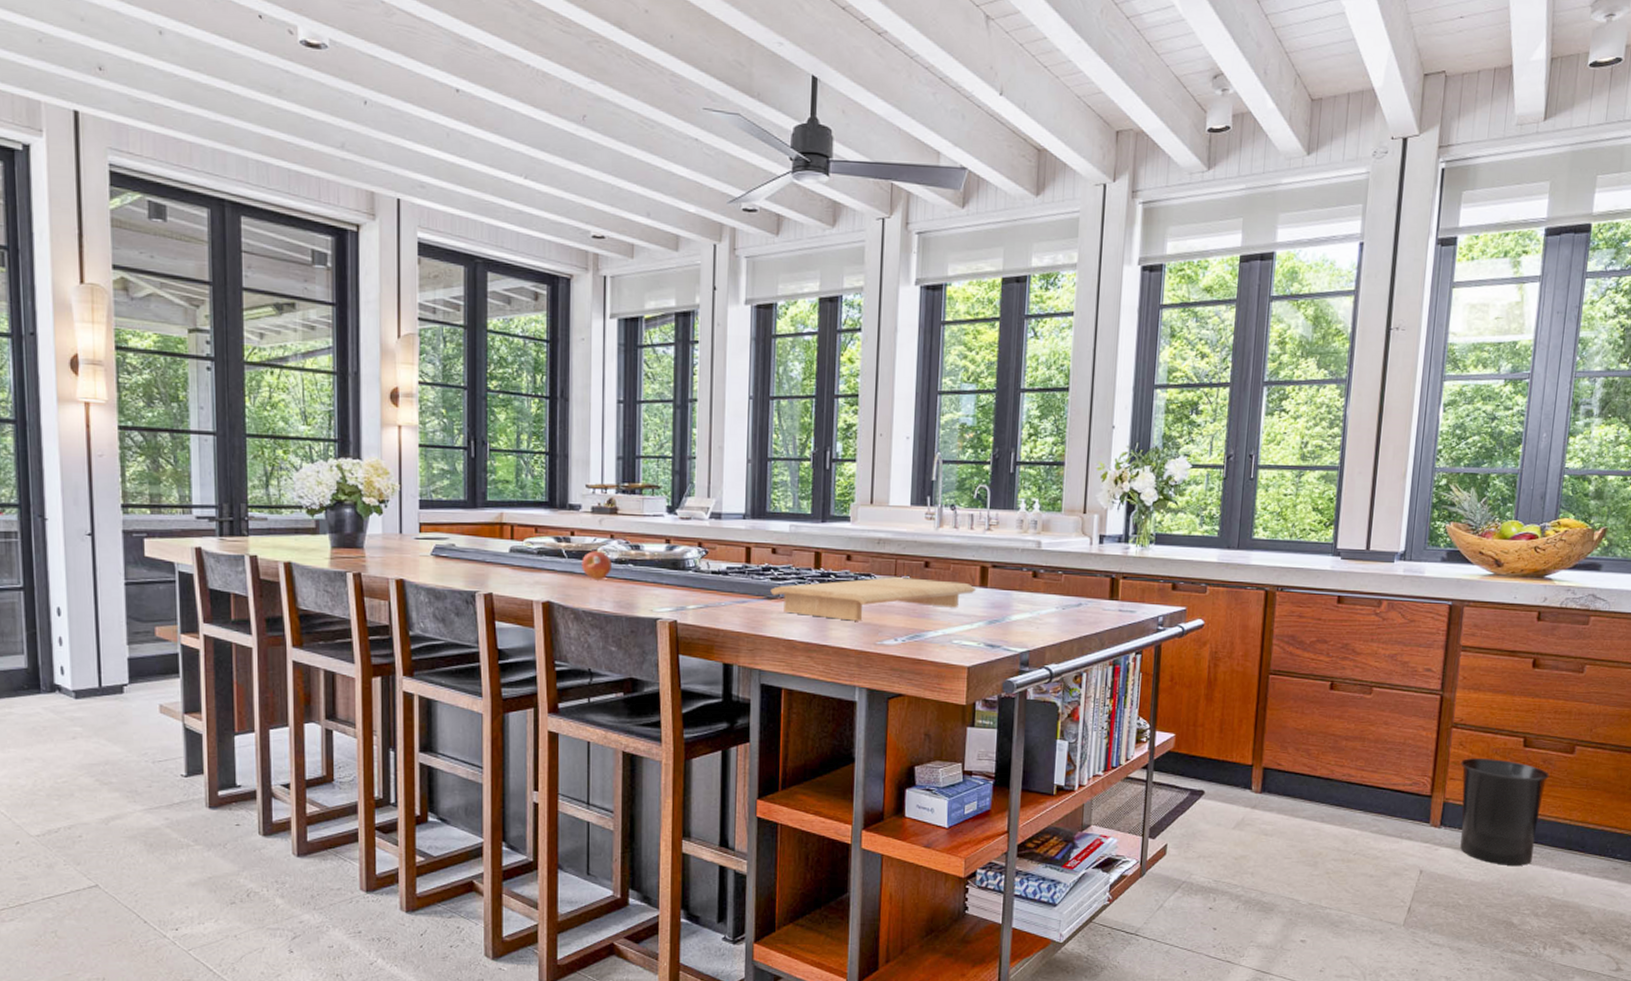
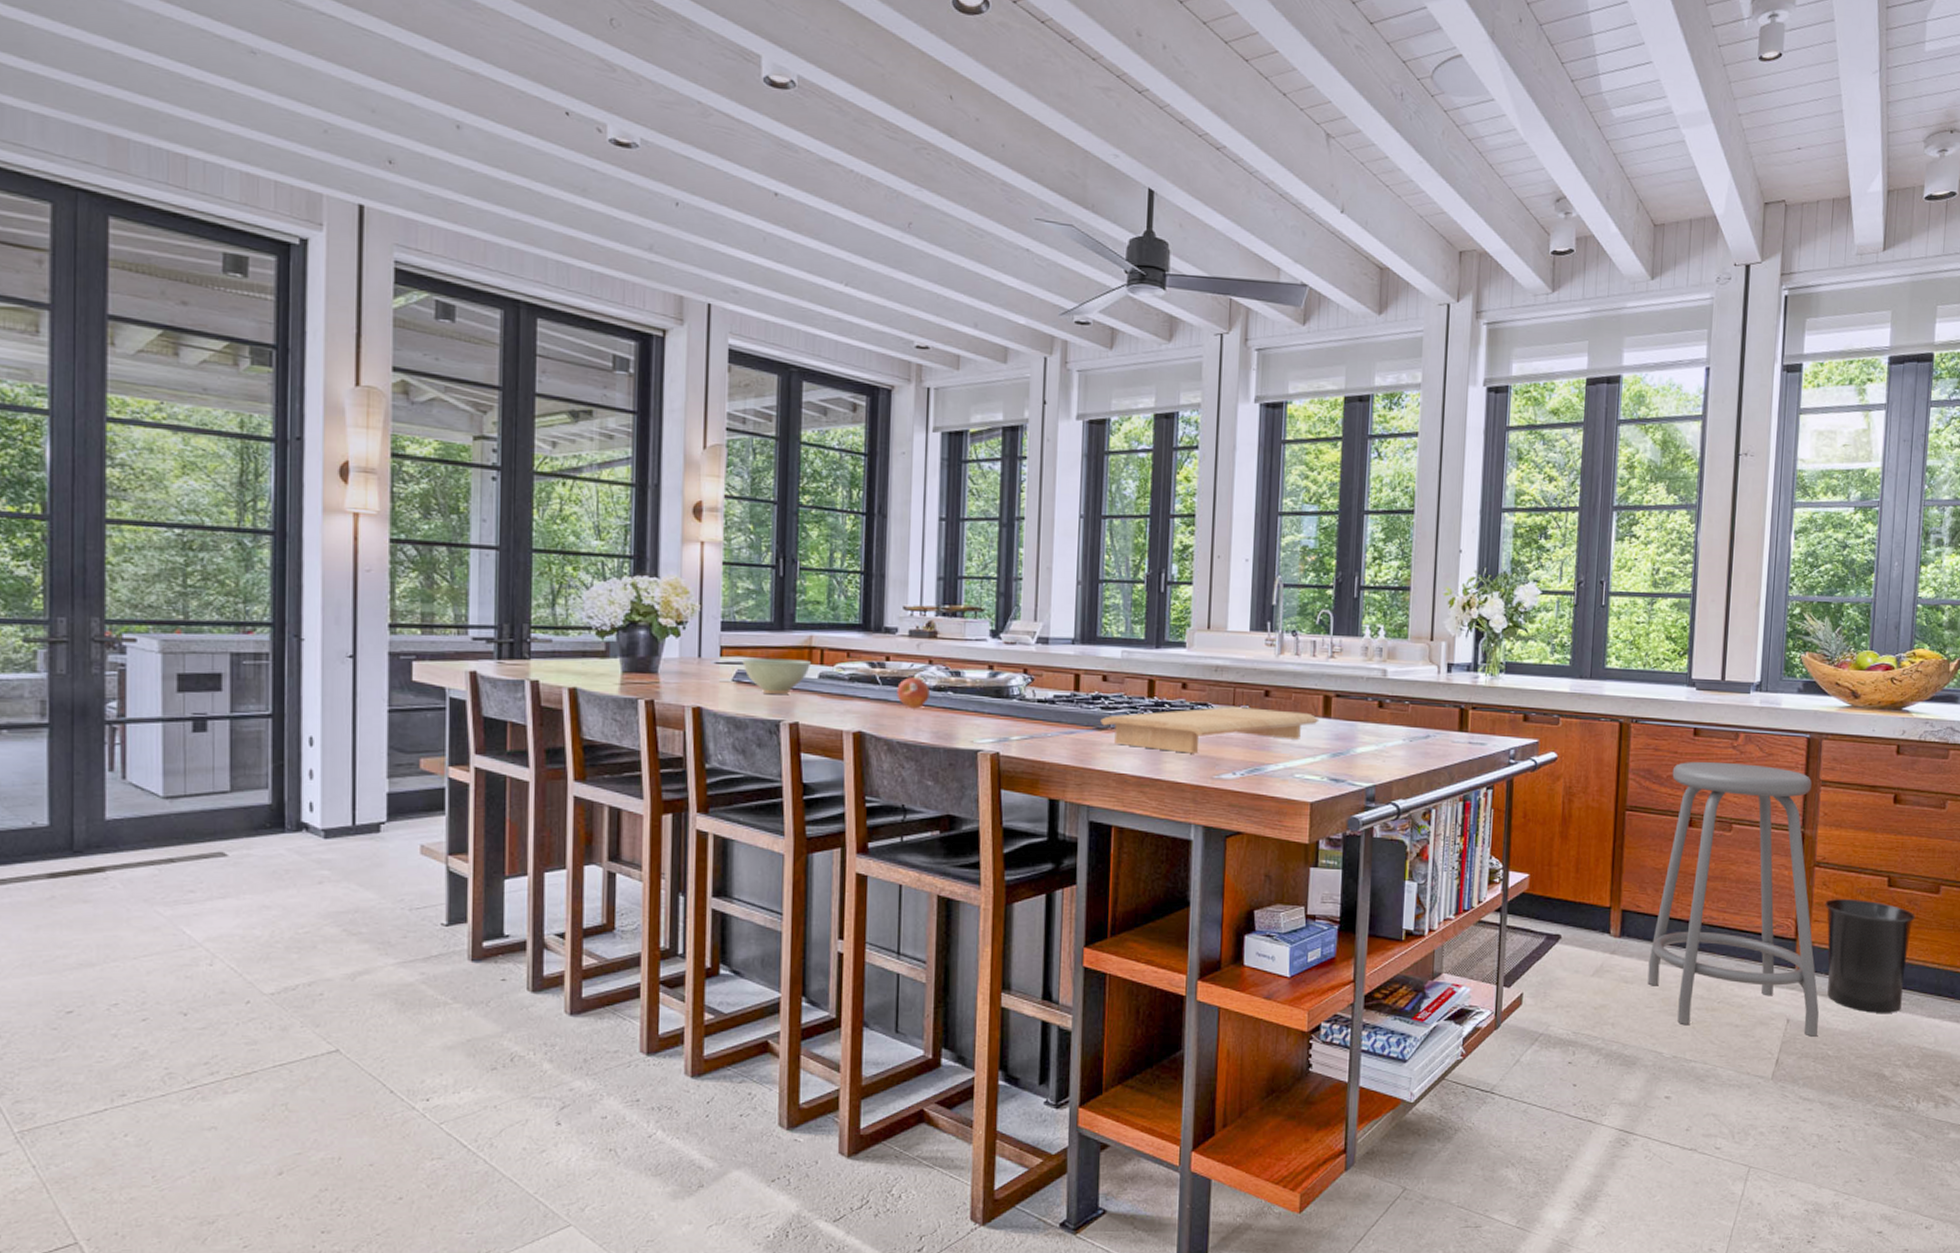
bowl: none [440,534,503,568] -> present [742,658,812,695]
bar stool: none [1286,627,1452,887] -> present [1647,761,1819,1037]

